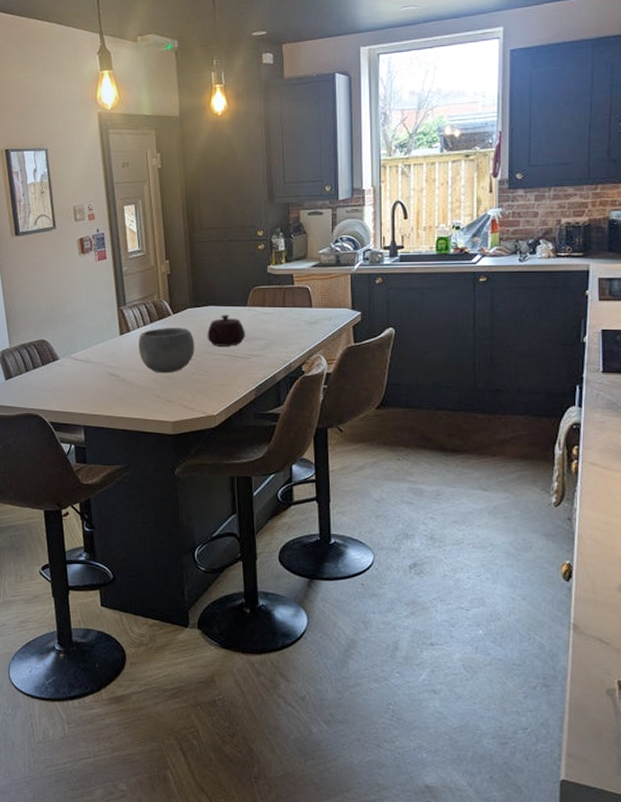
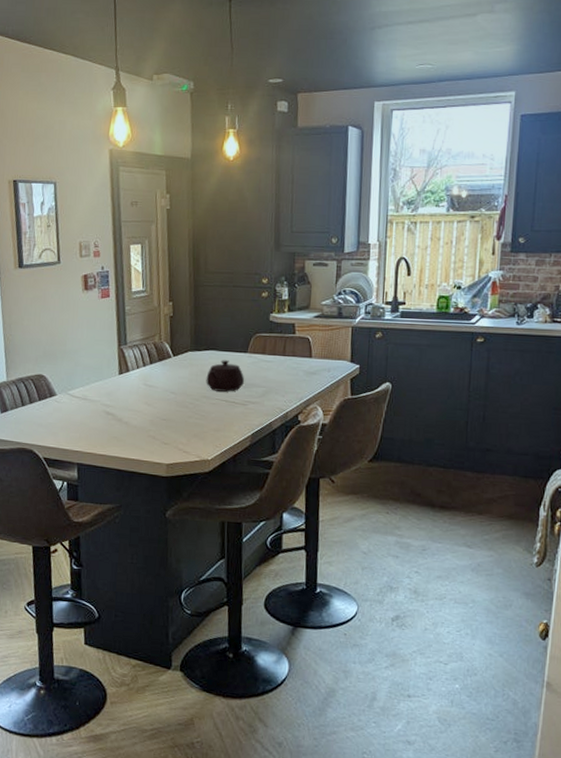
bowl: present [138,328,195,374] -> none [136,369,194,416]

